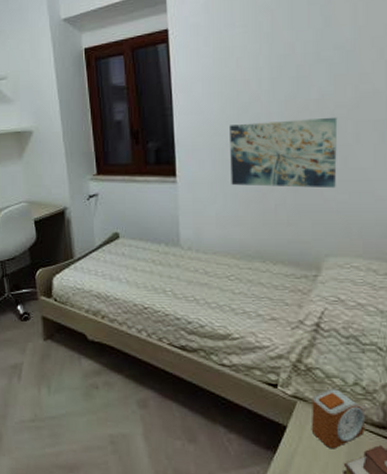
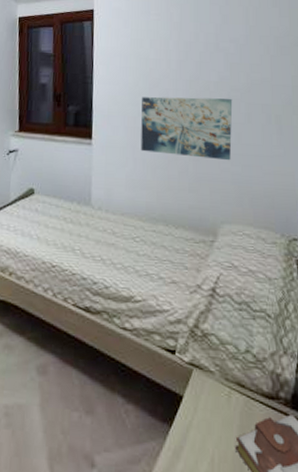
alarm clock: present [312,388,365,449] -> none [207,356,255,422]

